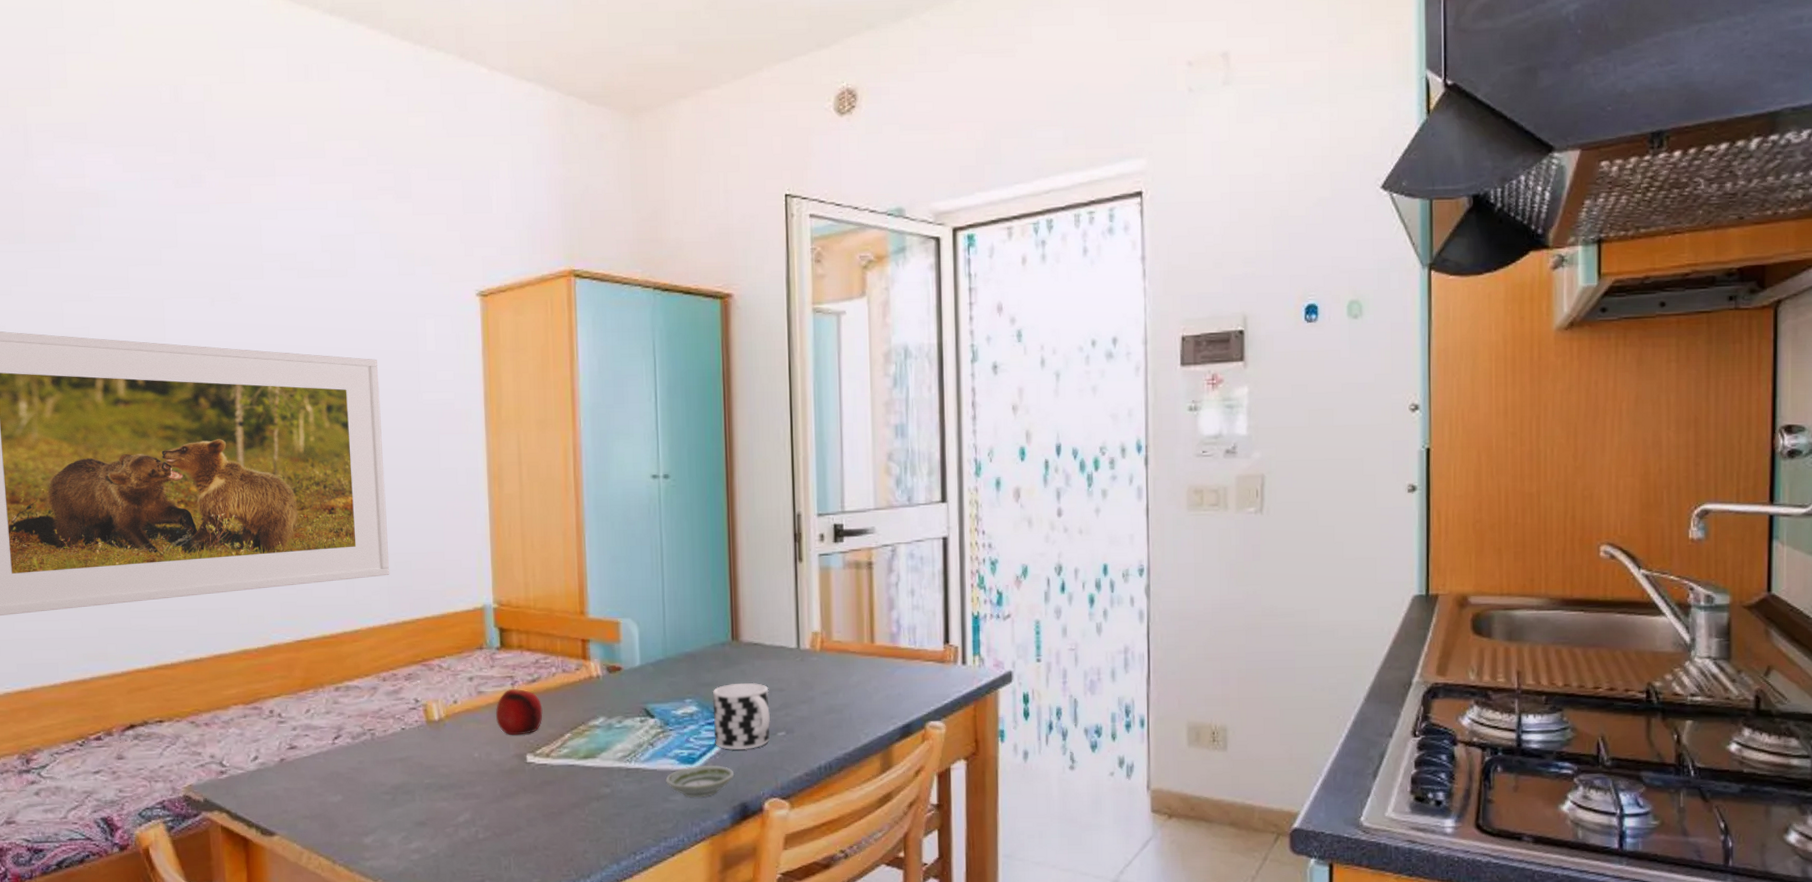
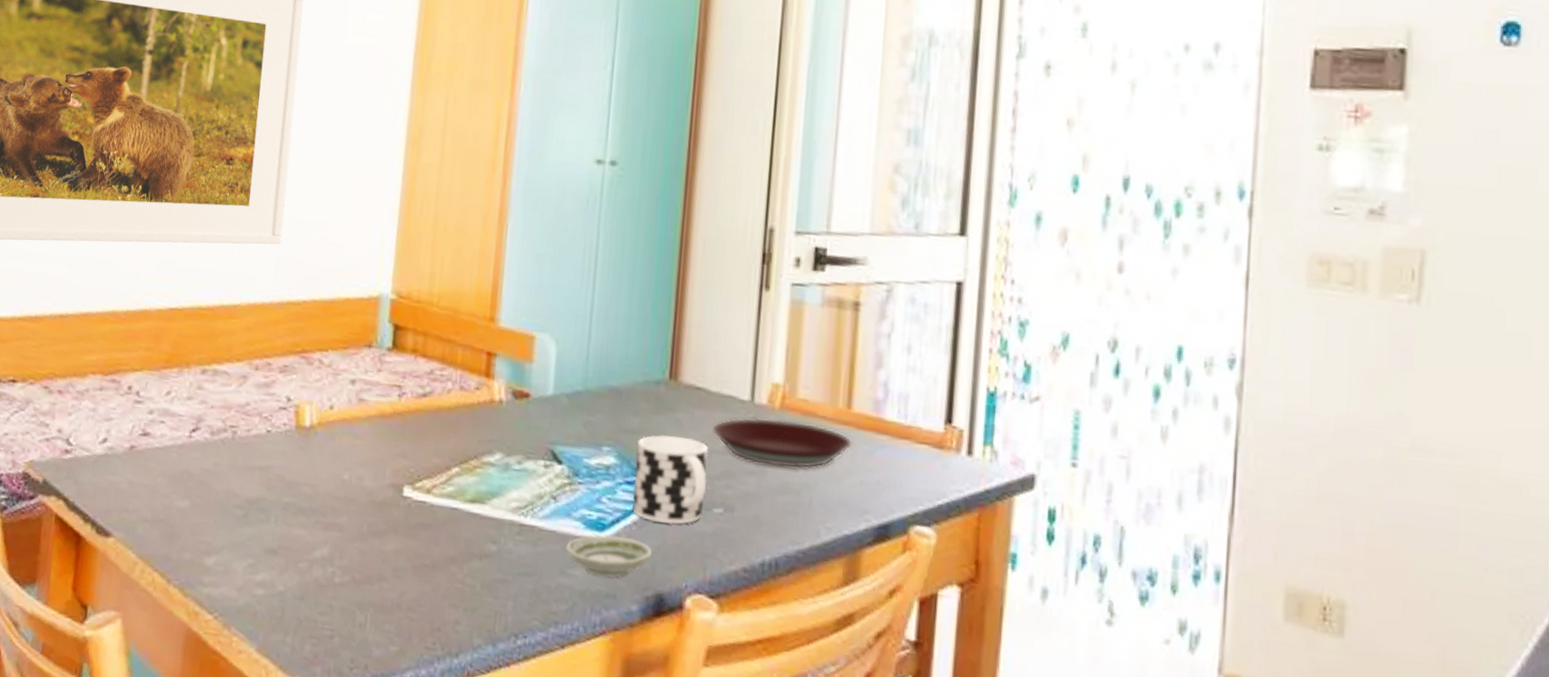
fruit: present [496,688,543,736] -> none [375,401,431,461]
plate: none [769,658,877,695] -> present [711,417,852,469]

